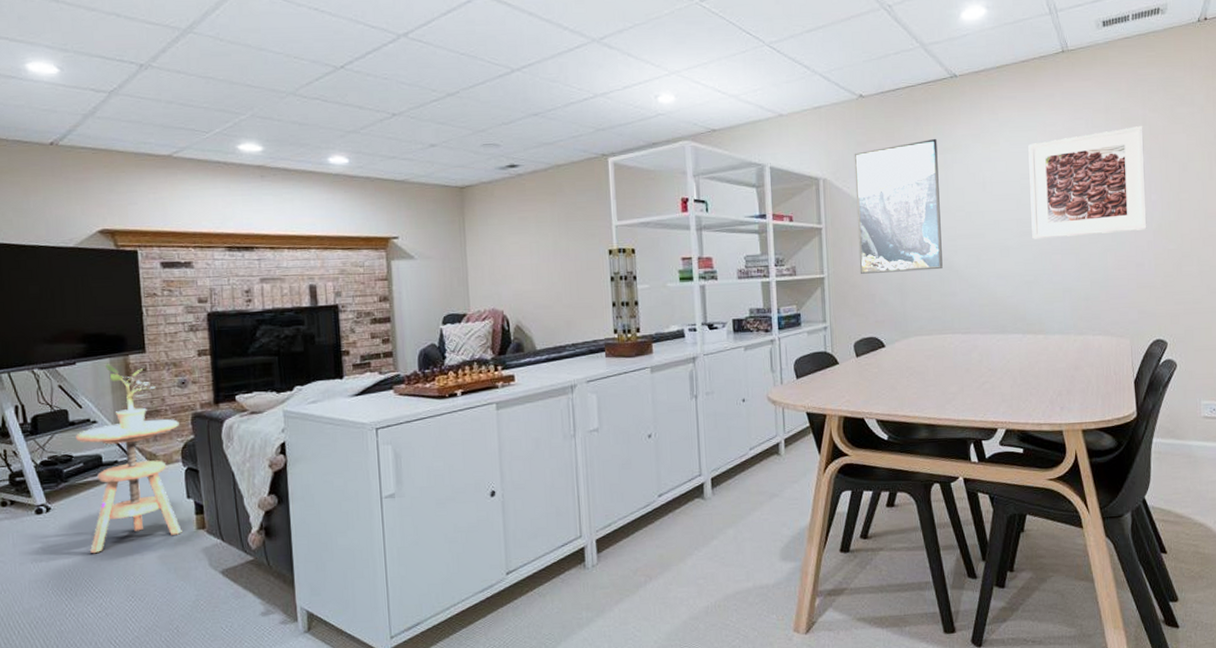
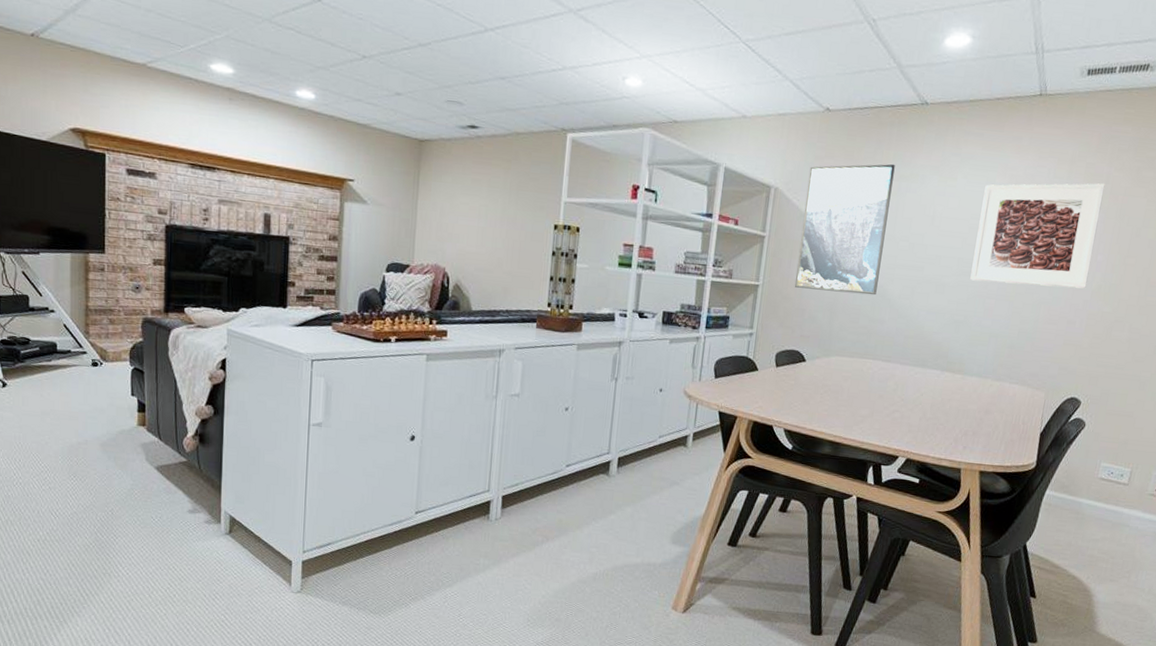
side table: present [75,418,182,554] -> none [33,316,130,432]
potted plant: present [106,363,156,430] -> none [67,257,112,324]

